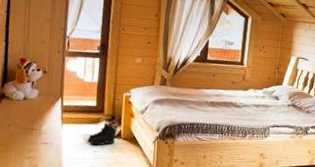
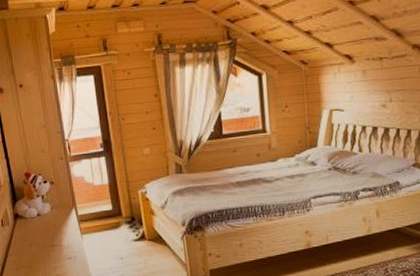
boots: present [87,122,117,146] -> none [111,226,140,252]

